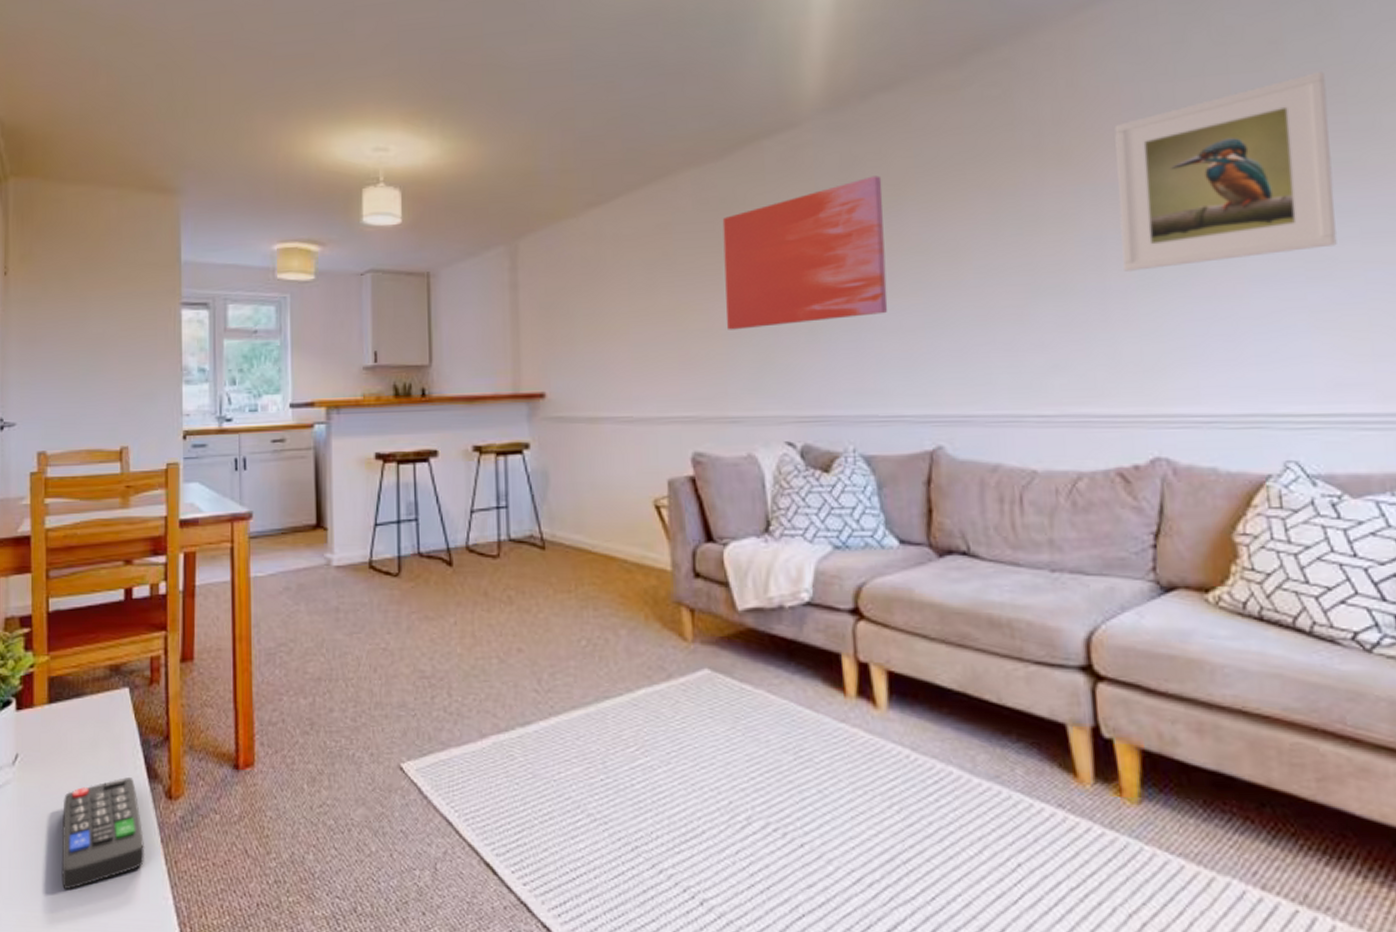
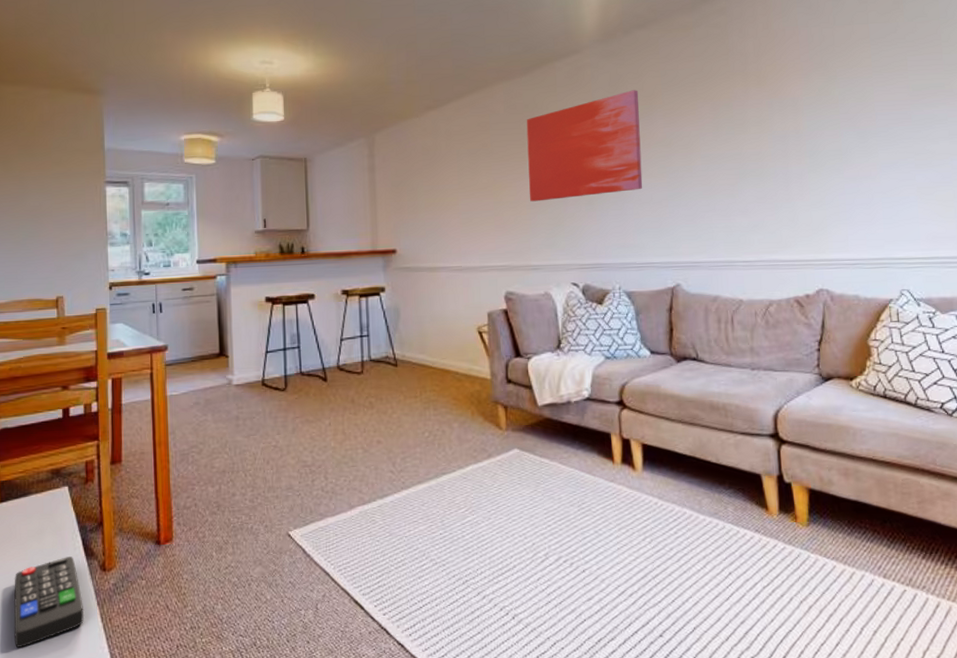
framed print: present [1114,72,1337,271] -> none [795,24,935,160]

